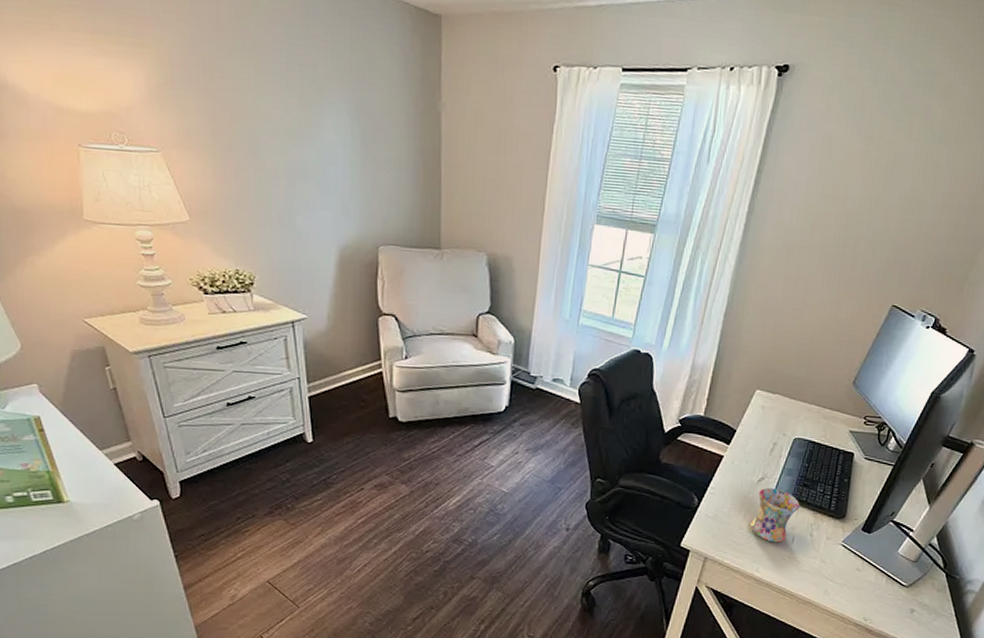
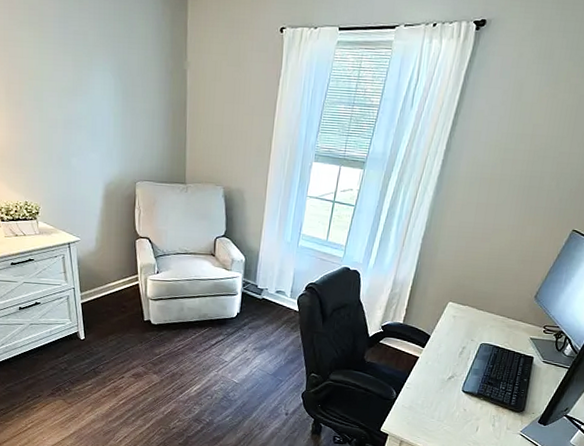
mug: present [750,487,800,543] -> none [440,384,485,431]

